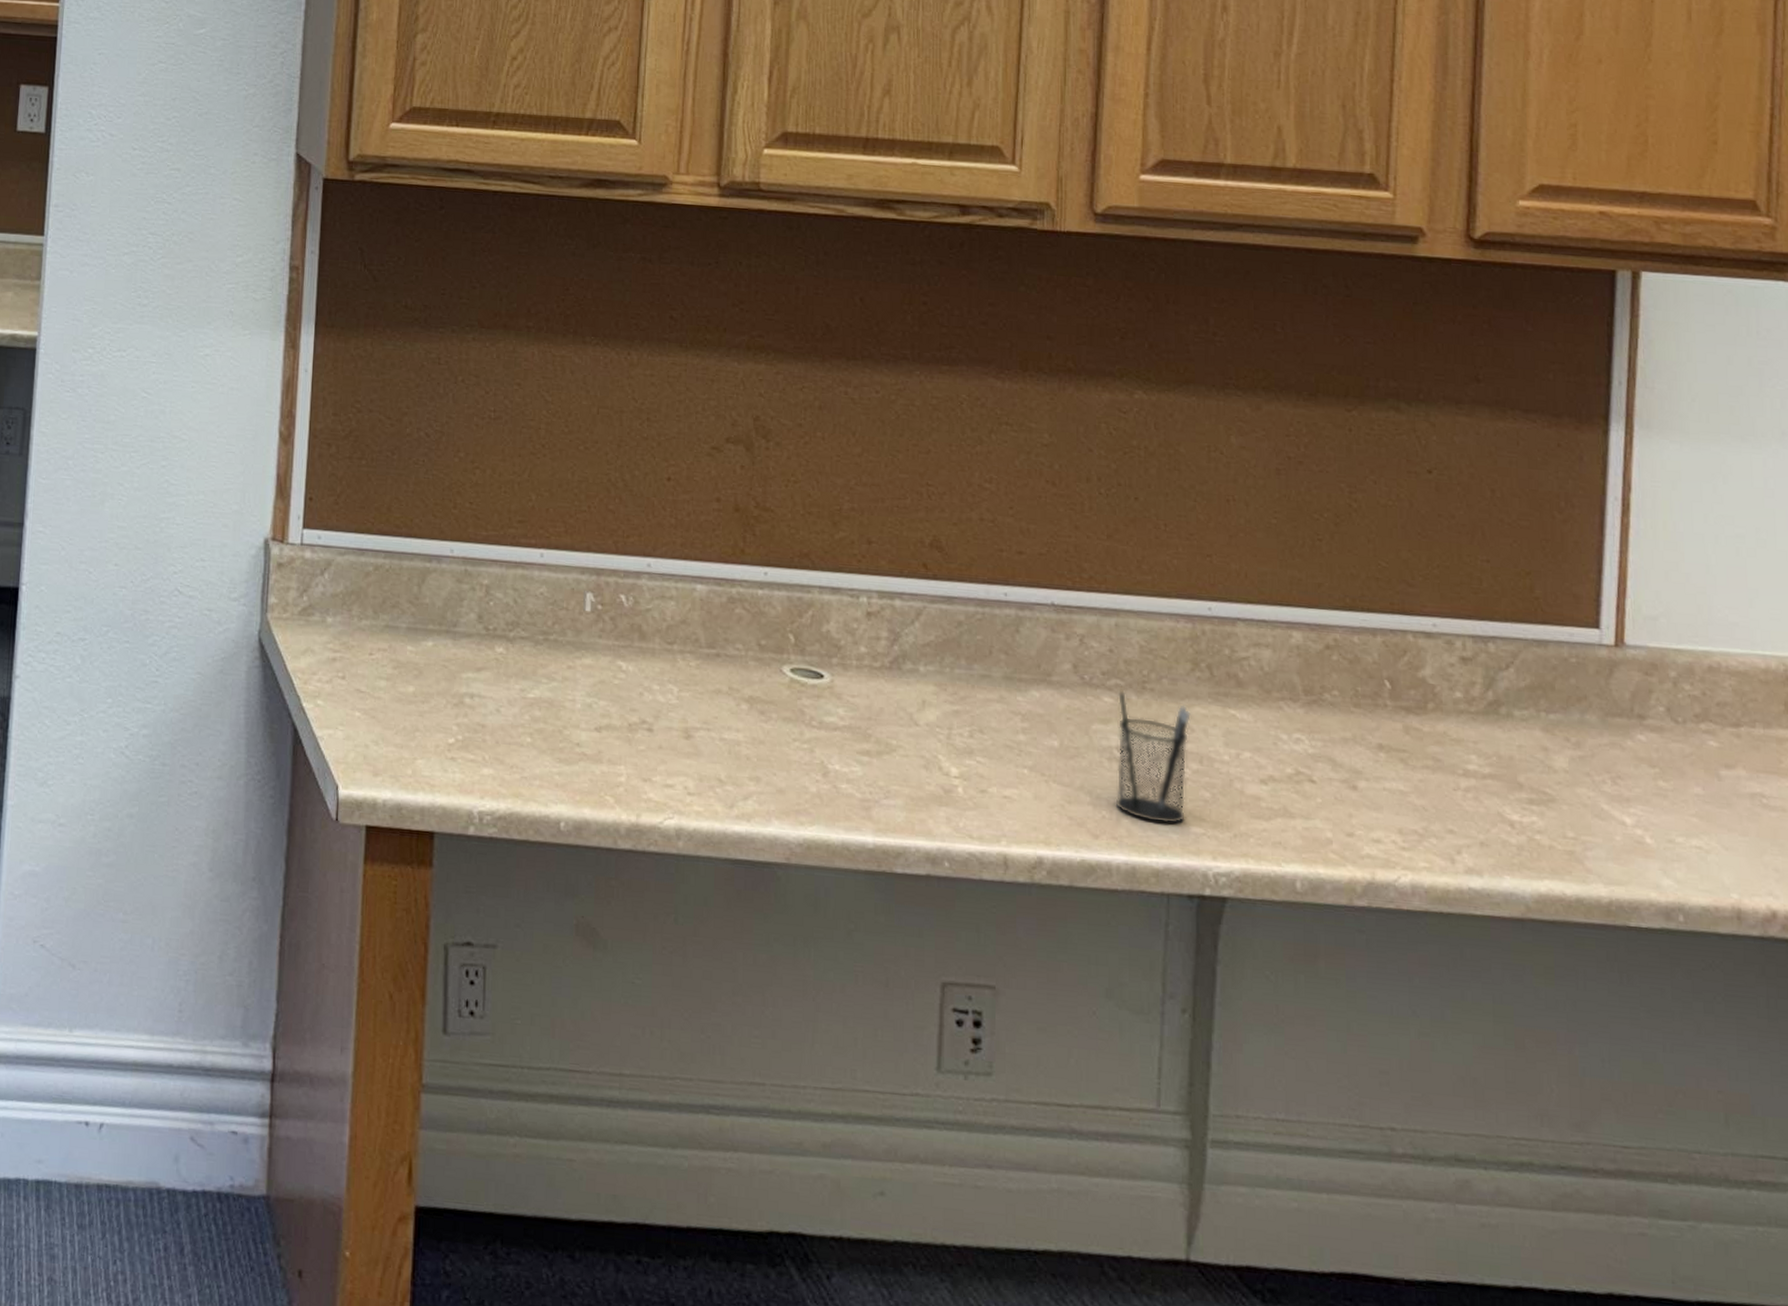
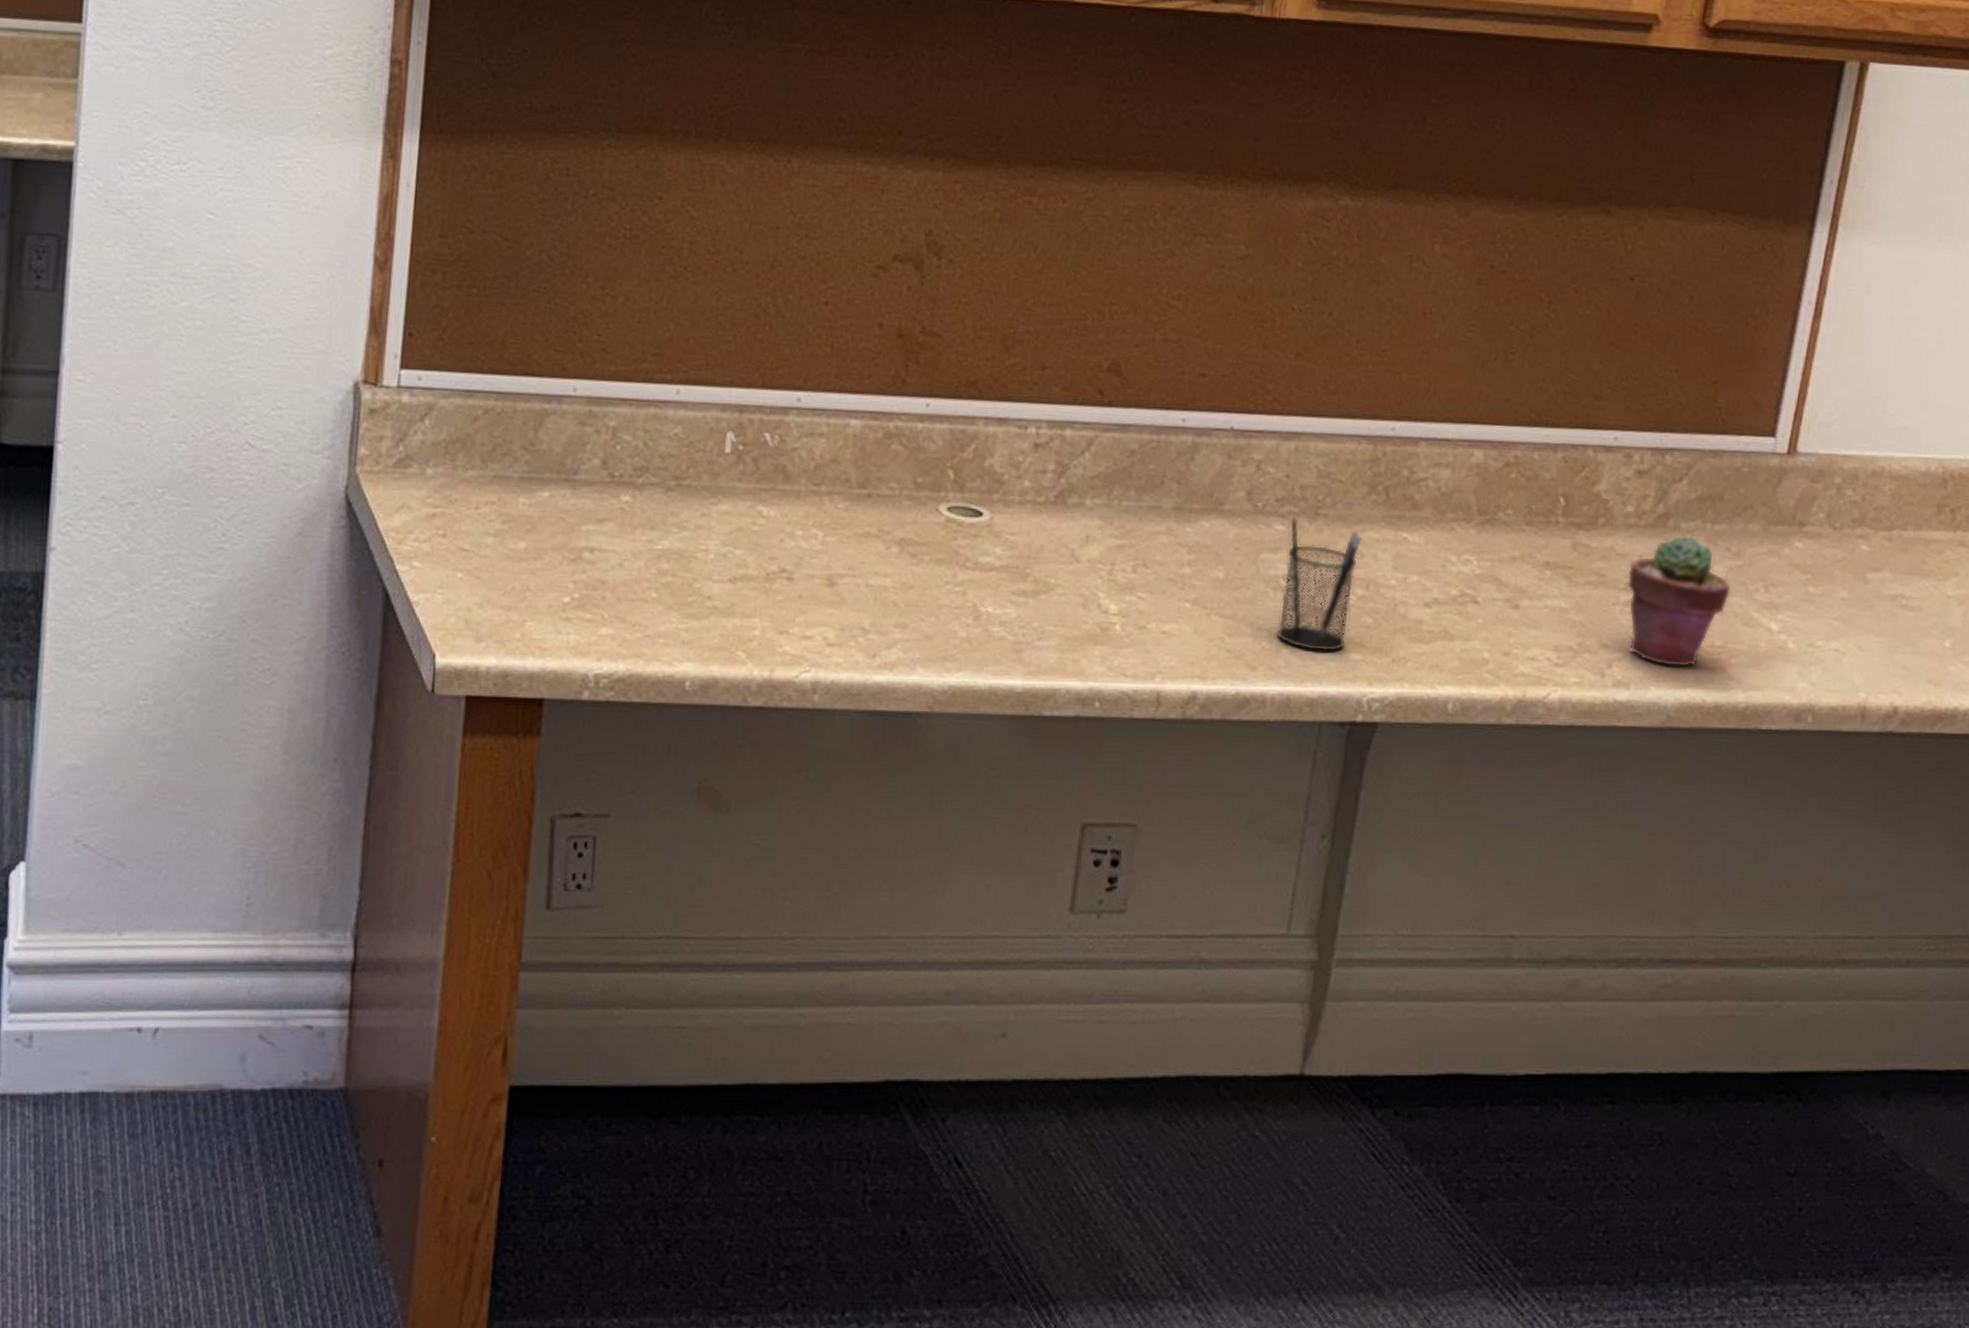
potted succulent: none [1465,723,1576,858] -> present [1626,535,1731,668]

